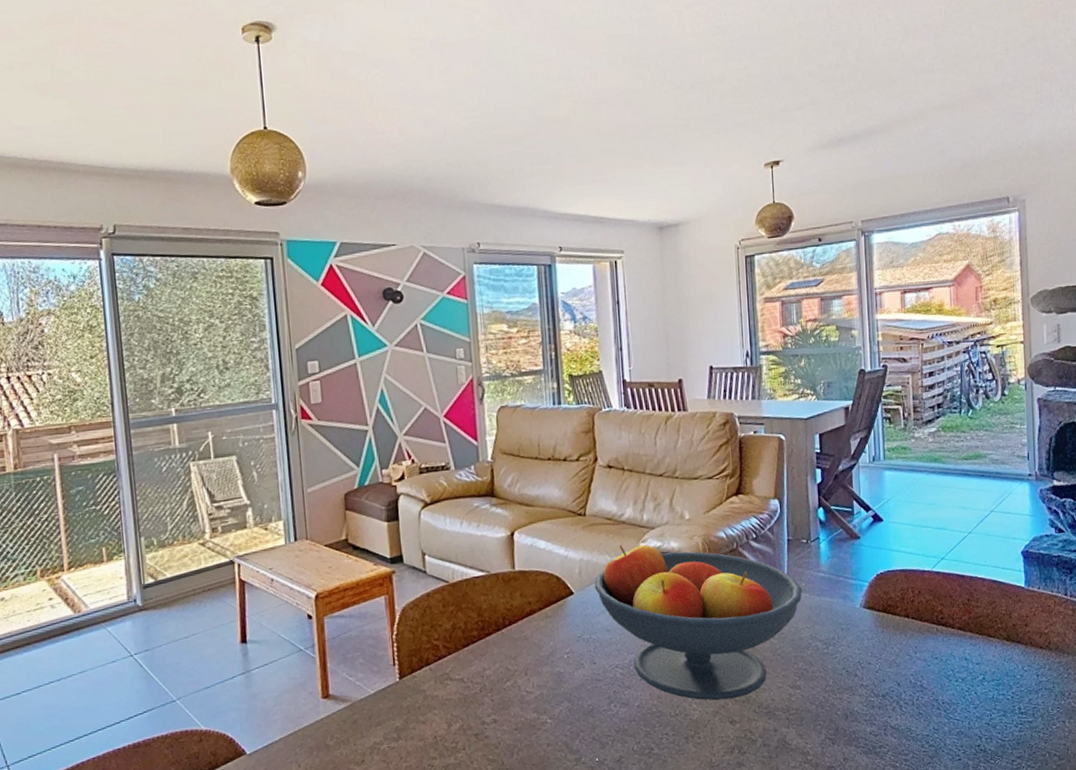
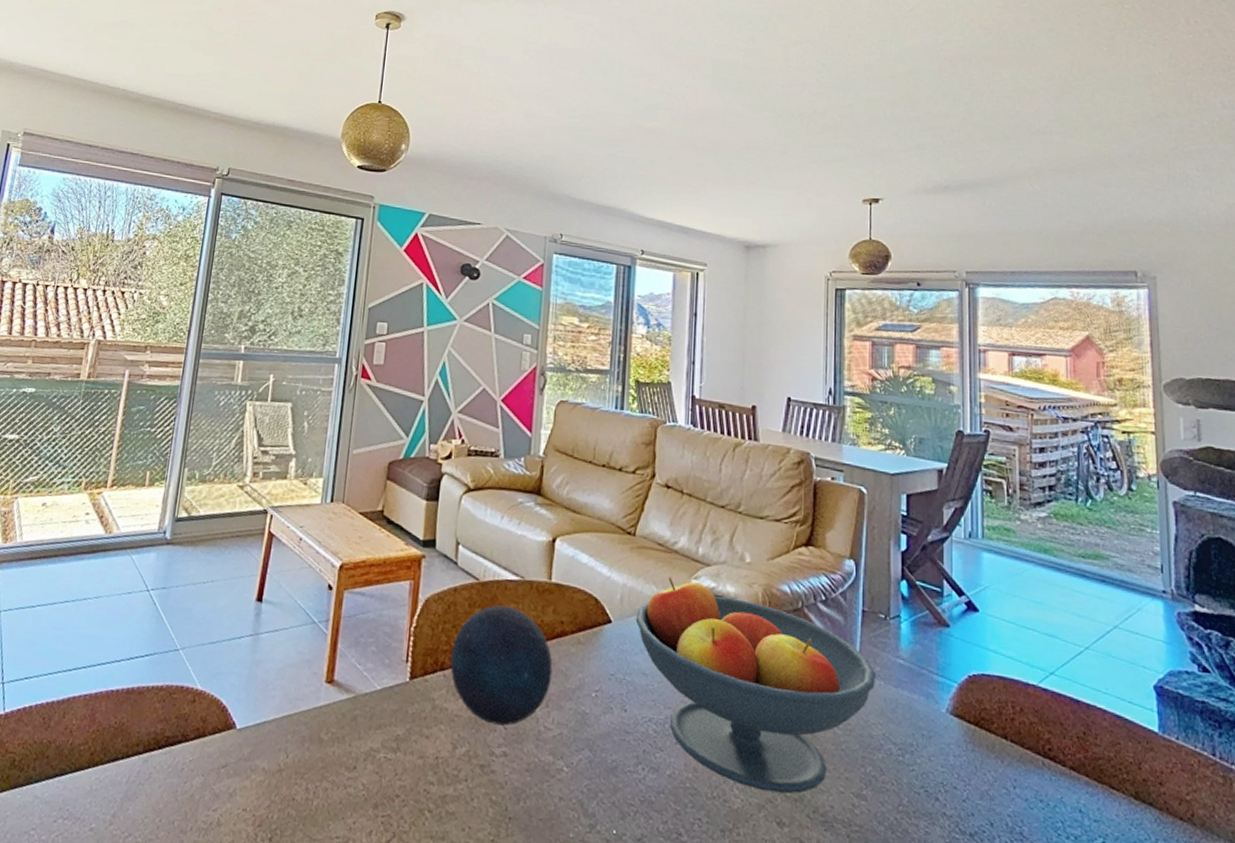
decorative orb: none [433,599,527,700] -> present [450,605,553,726]

